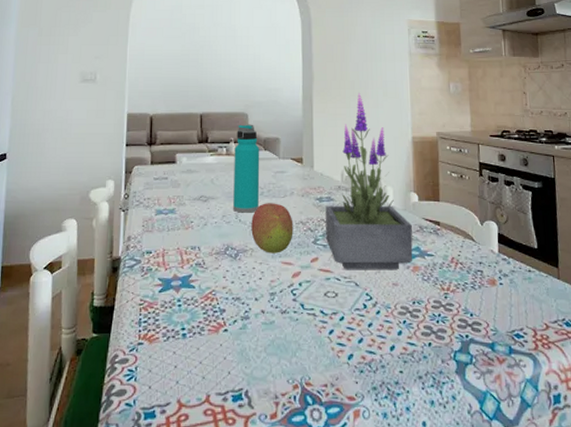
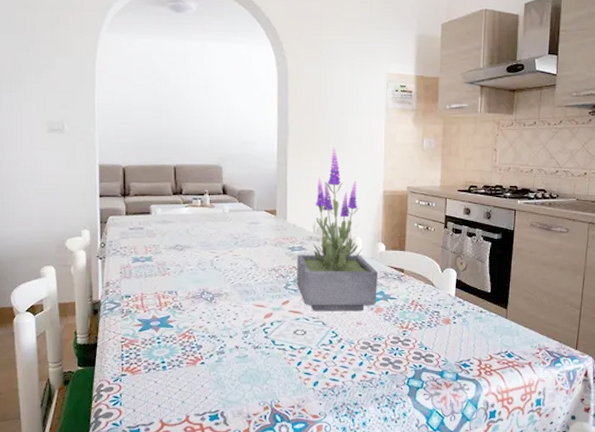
water bottle: present [233,124,260,213] -> none [209,177,234,261]
fruit: present [251,203,293,253] -> none [226,252,266,297]

